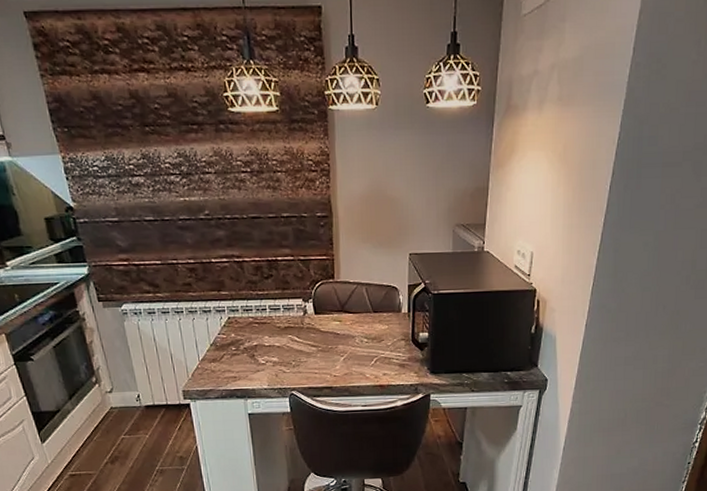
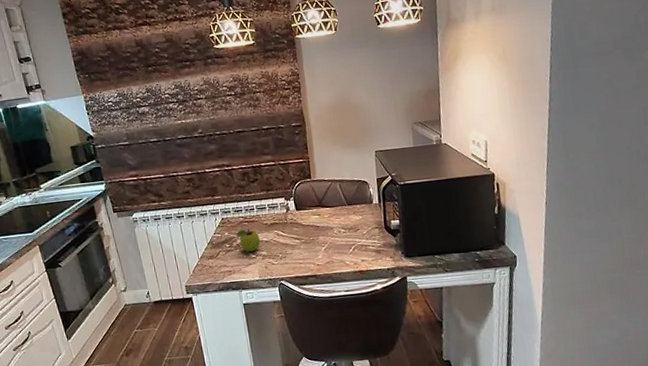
fruit: none [244,331,272,358] -> present [236,228,261,253]

